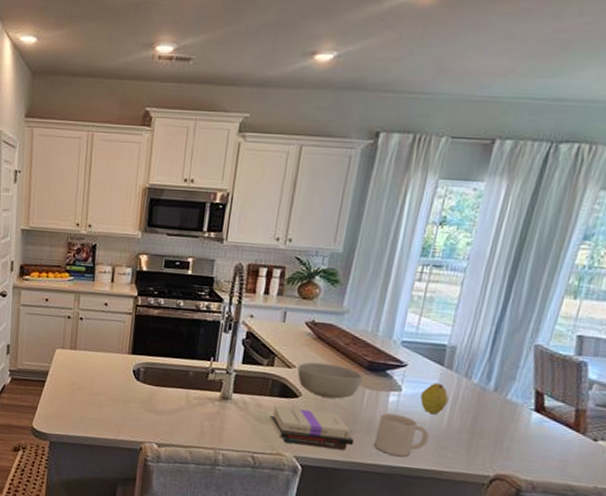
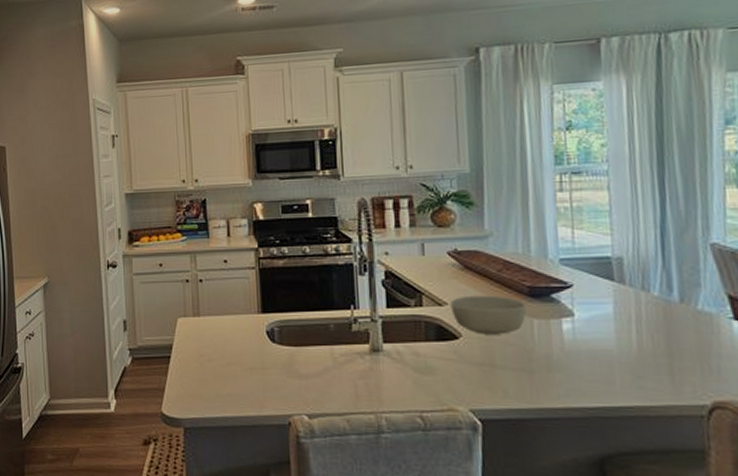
books: present [269,406,355,450] -> none [430,352,536,396]
mug: present [374,413,429,457] -> none [557,344,621,395]
fruit: present [420,383,449,415] -> none [597,301,632,339]

